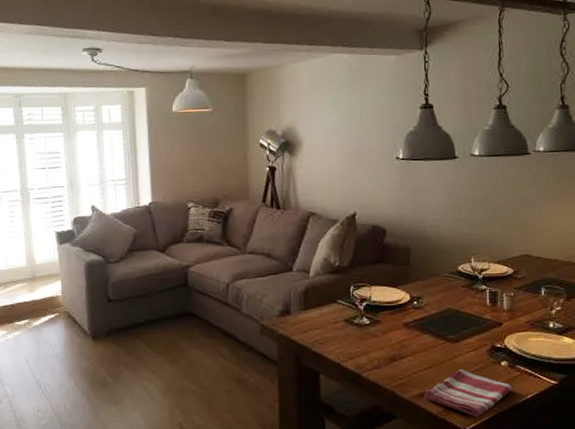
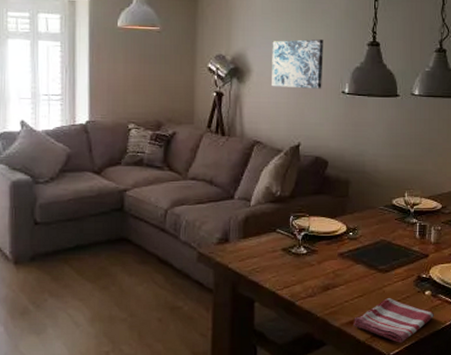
wall art: none [321,106,375,158] -> present [272,38,324,89]

